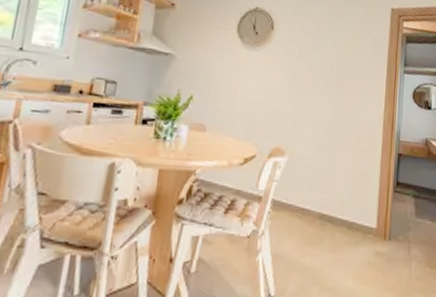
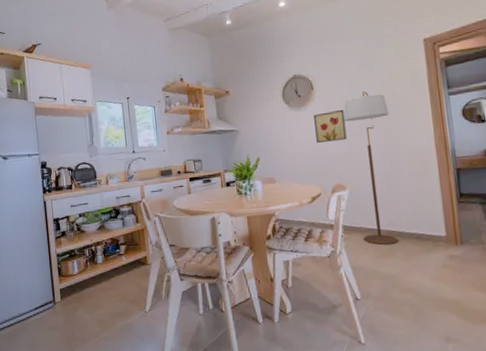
wall art: none [264,59,301,97] -> present [314,109,347,143]
floor lamp: none [291,47,346,231] -> present [343,91,399,245]

